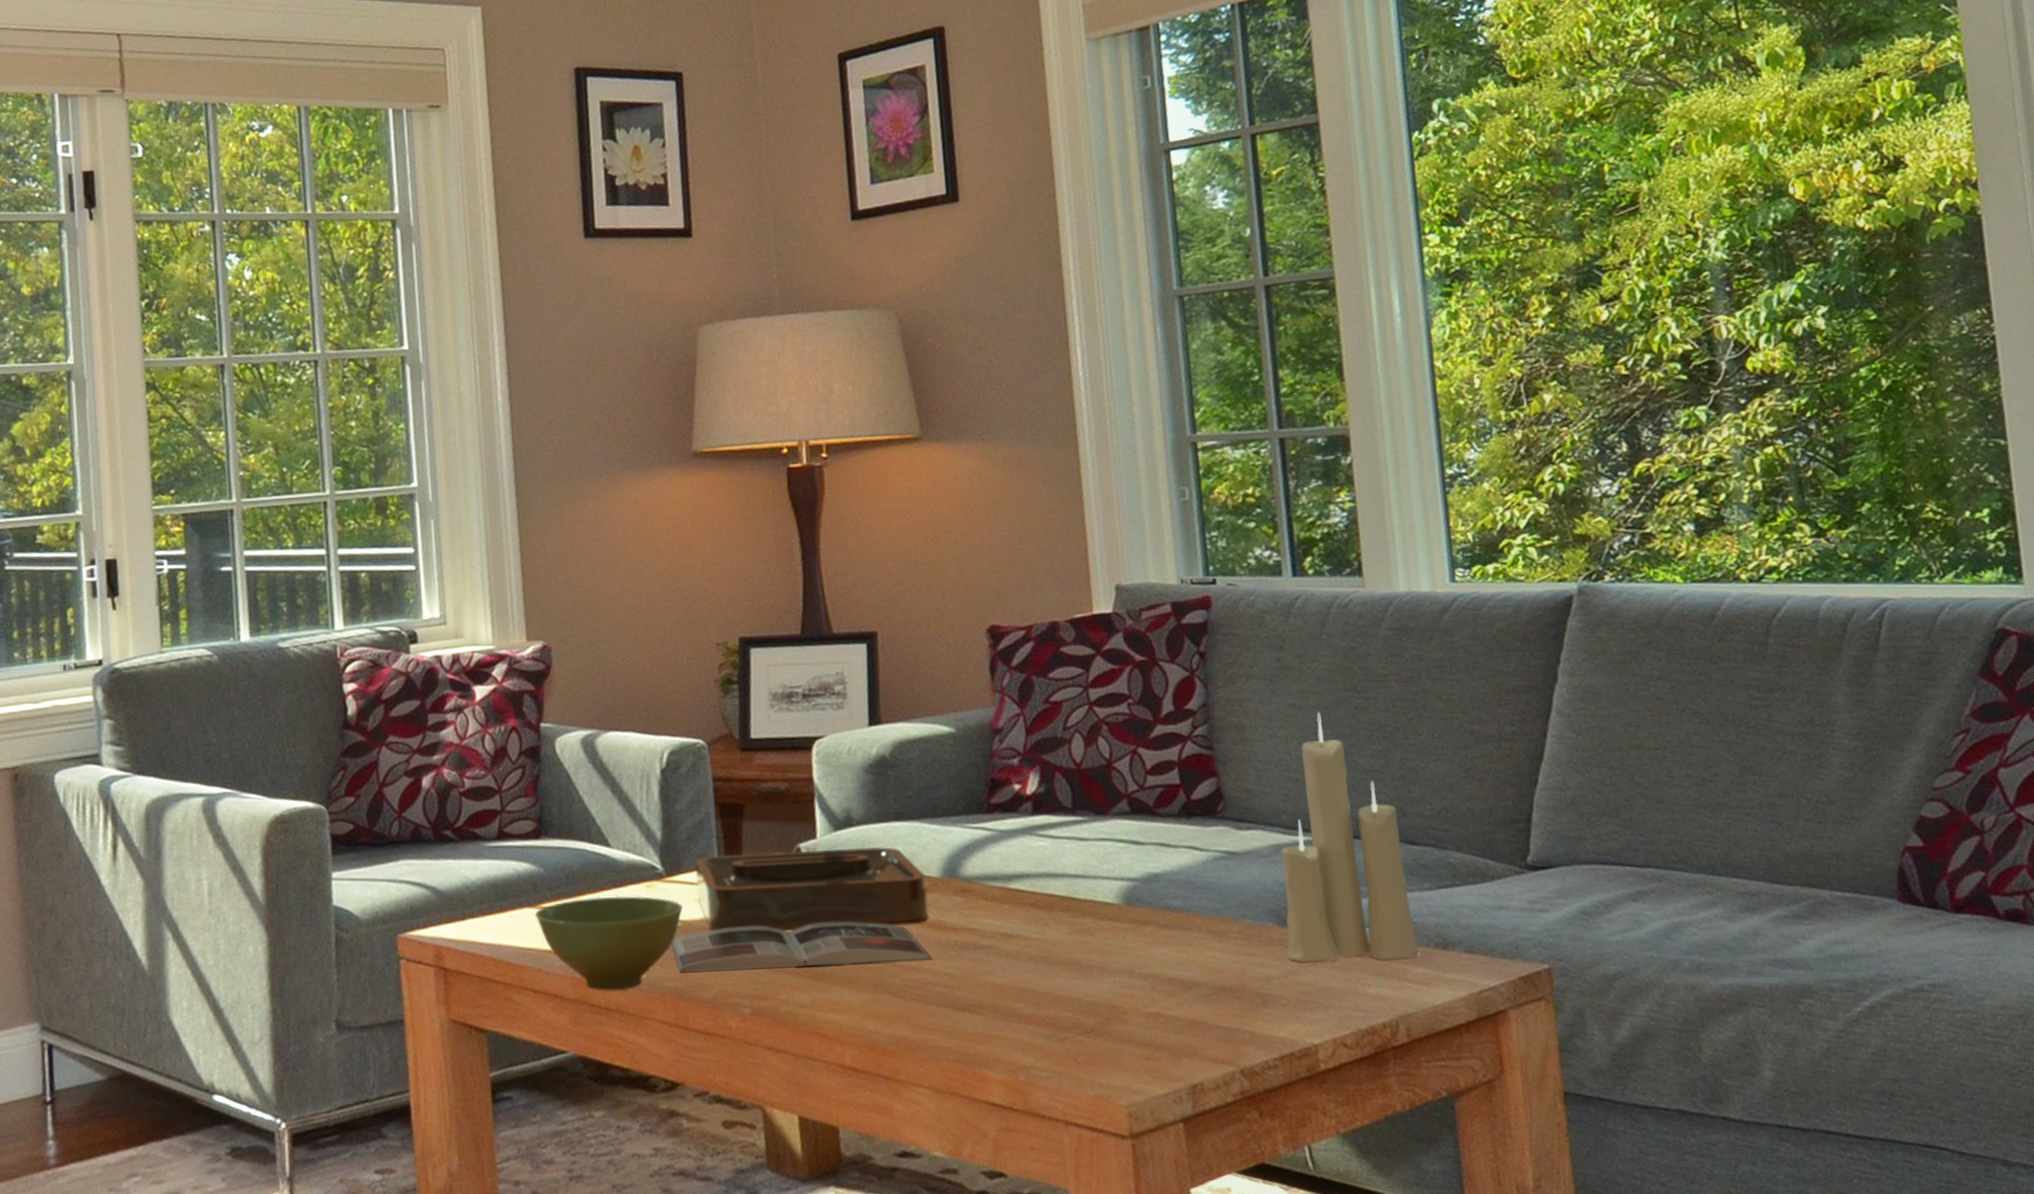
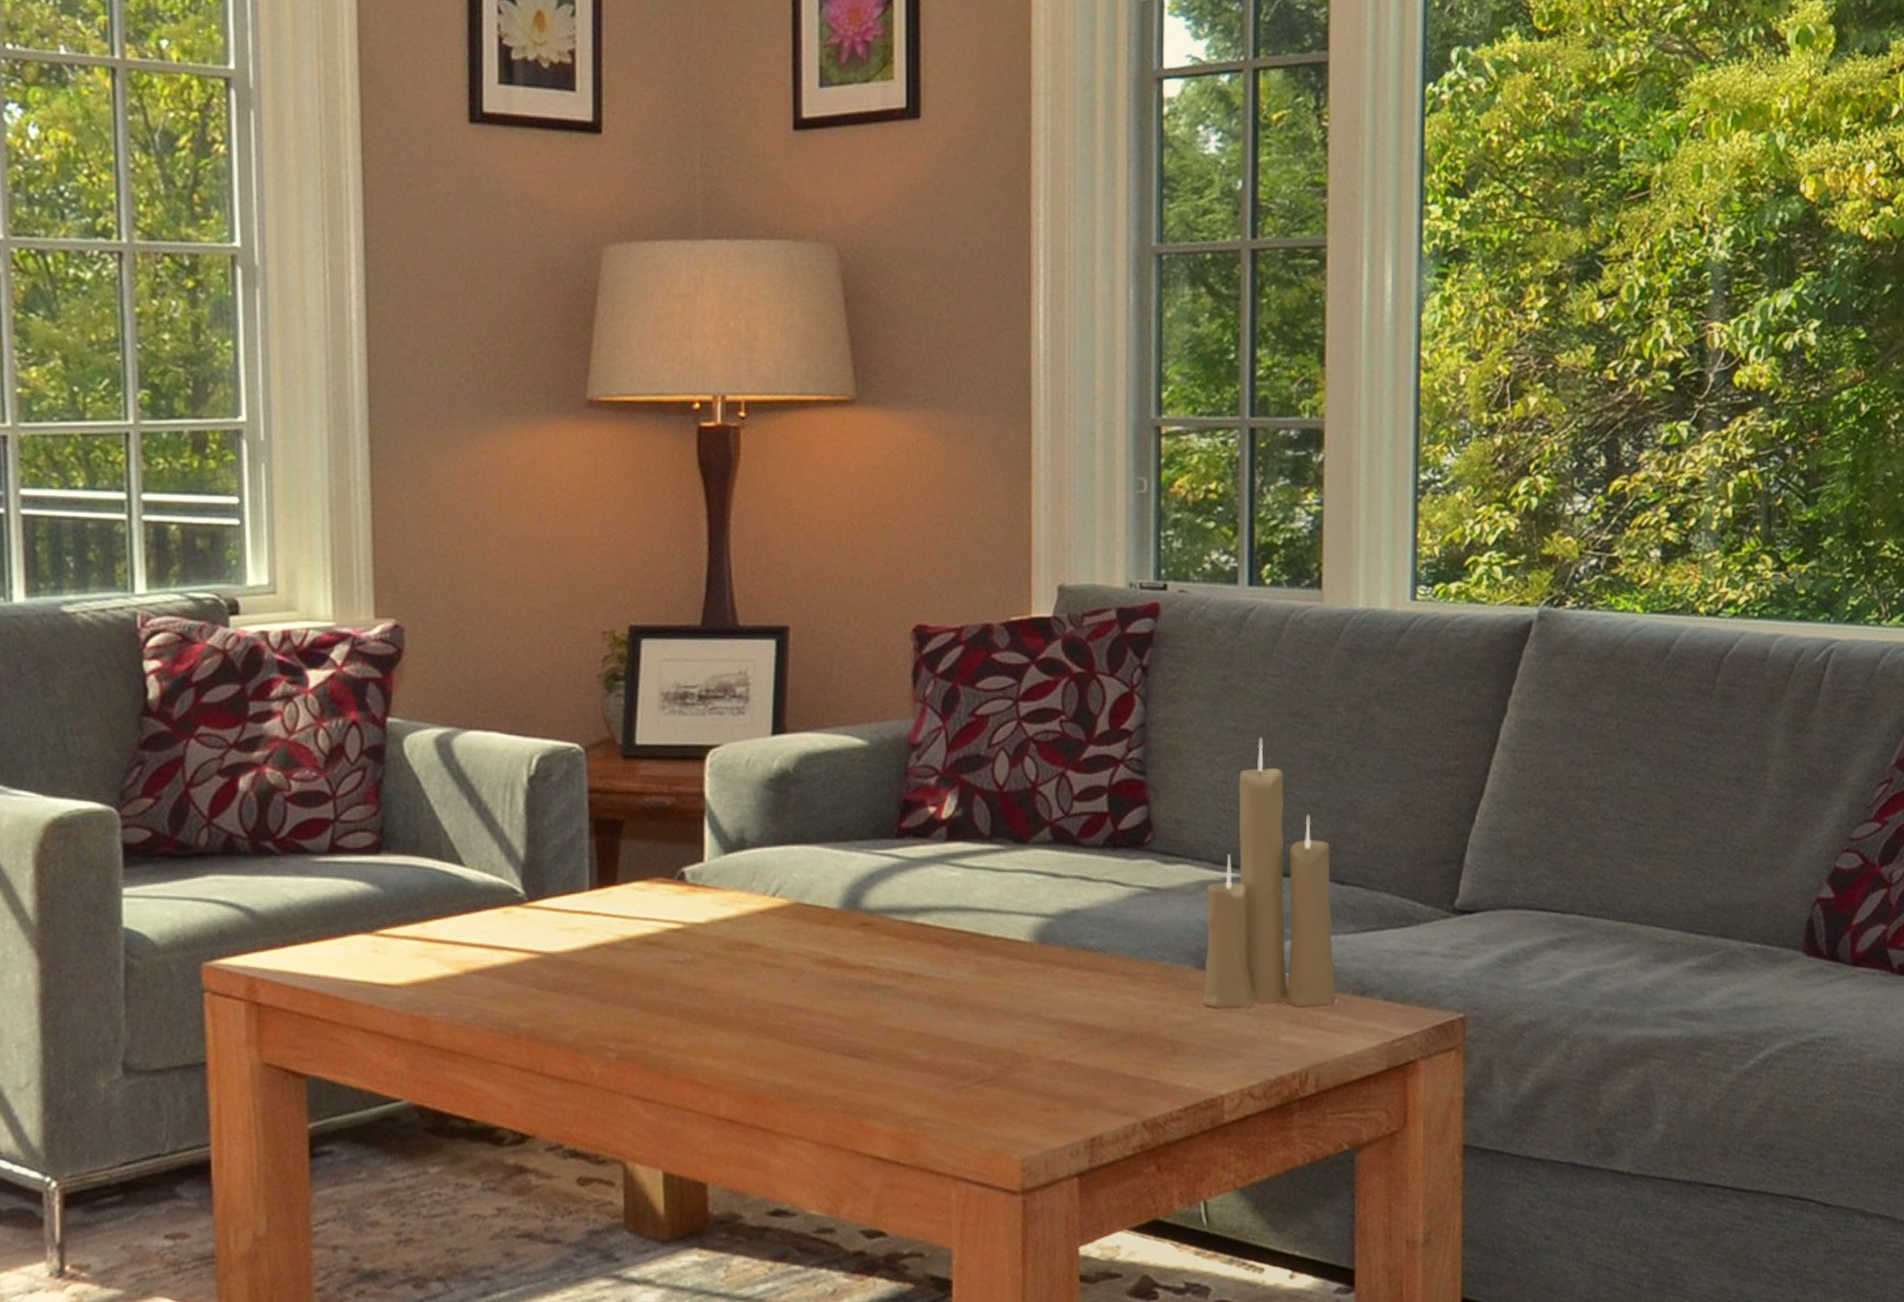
bowl: present [534,896,683,990] -> none [369,922,545,1030]
magazine: present [671,921,932,972] -> none [529,956,824,1011]
decorative tray: present [694,847,929,932] -> none [561,873,825,967]

